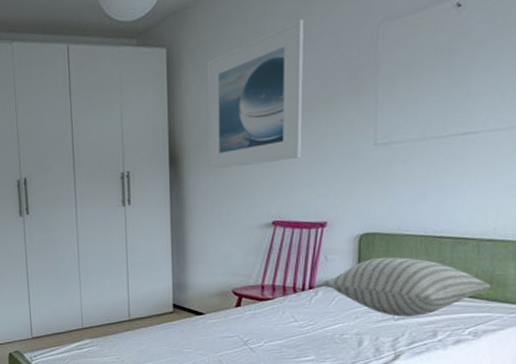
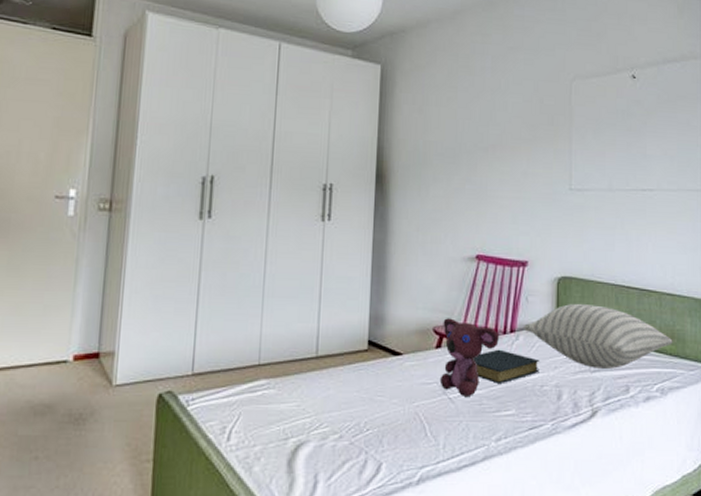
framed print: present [206,19,304,171] -> none [415,62,509,195]
teddy bear: none [240,280,299,346] -> present [439,318,500,396]
hardback book: none [272,304,340,335] -> present [473,349,540,385]

